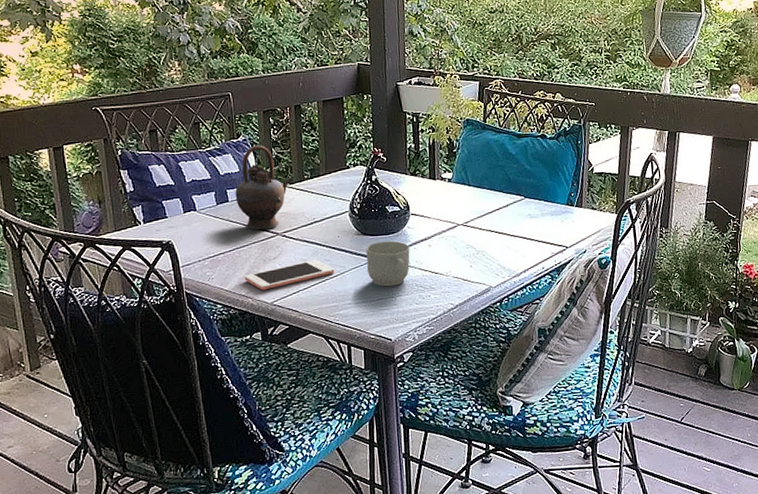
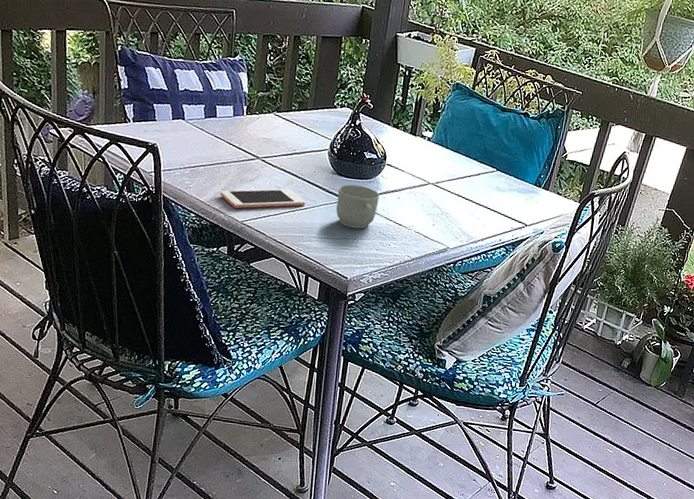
teapot: present [235,145,293,230] -> none [223,67,281,151]

